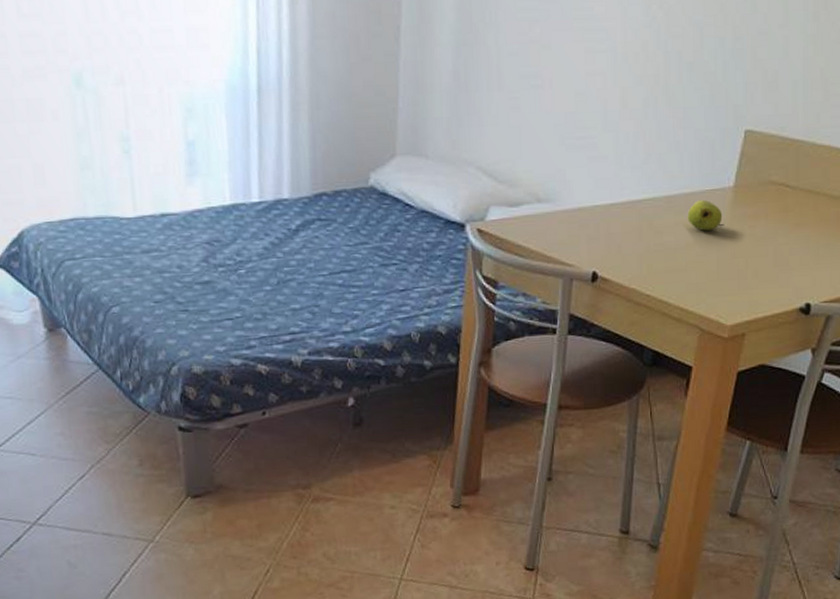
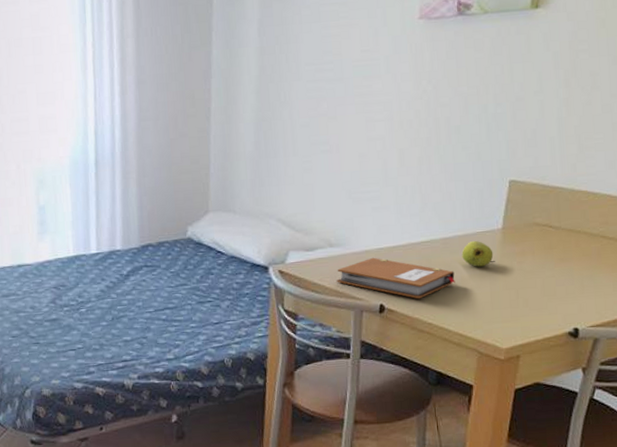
notebook: none [544,216,679,267] -> present [337,257,455,299]

